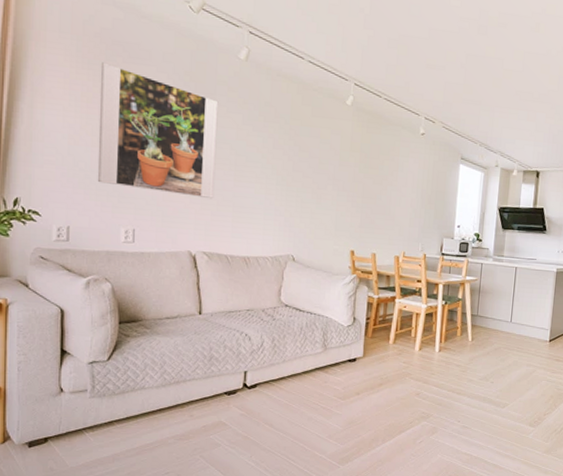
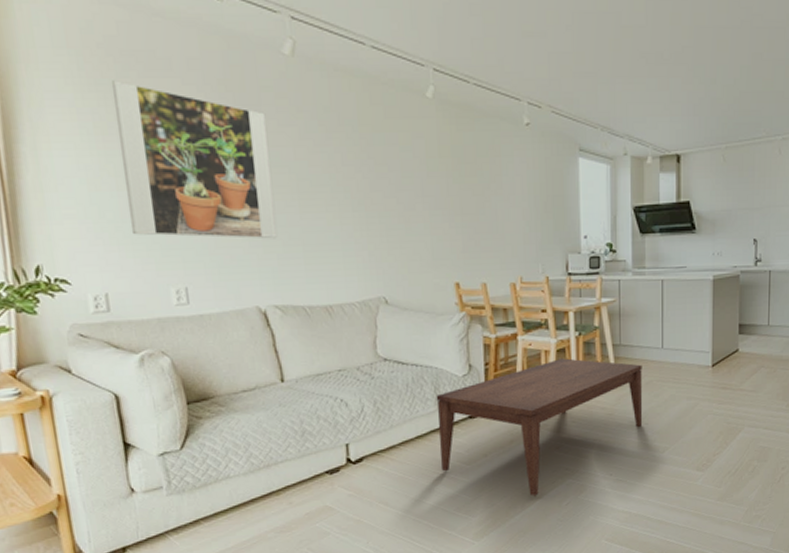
coffee table: none [320,321,494,433] -> present [436,358,643,496]

